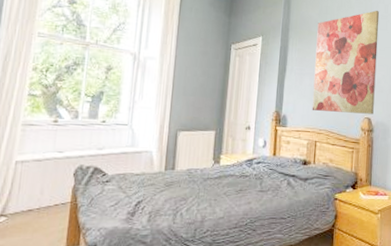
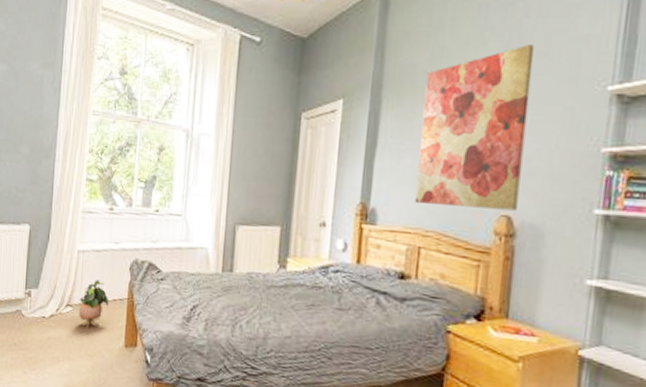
potted plant: none [13,187,50,236] -> present [78,279,109,329]

